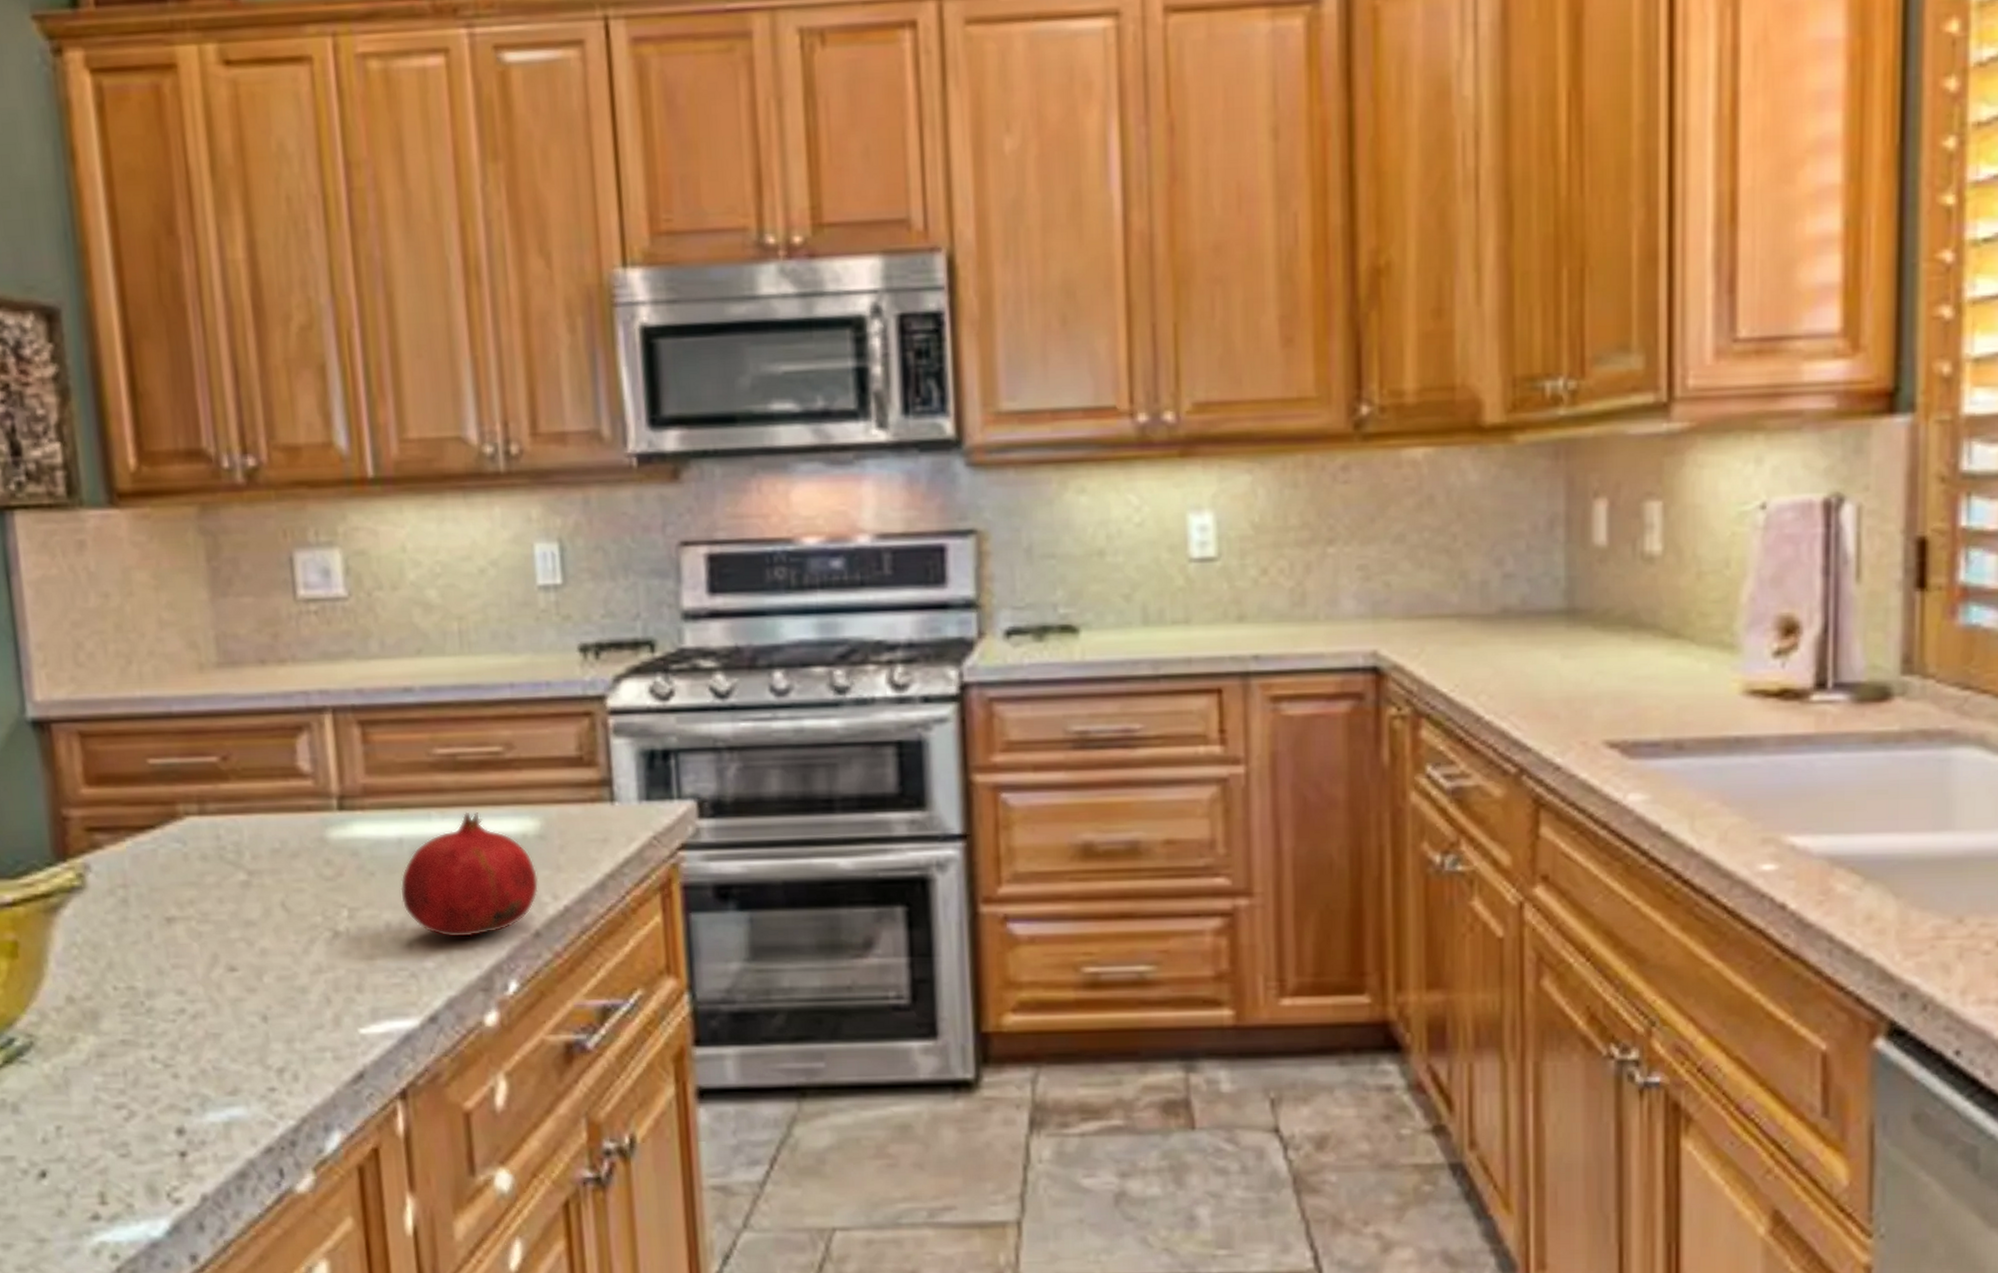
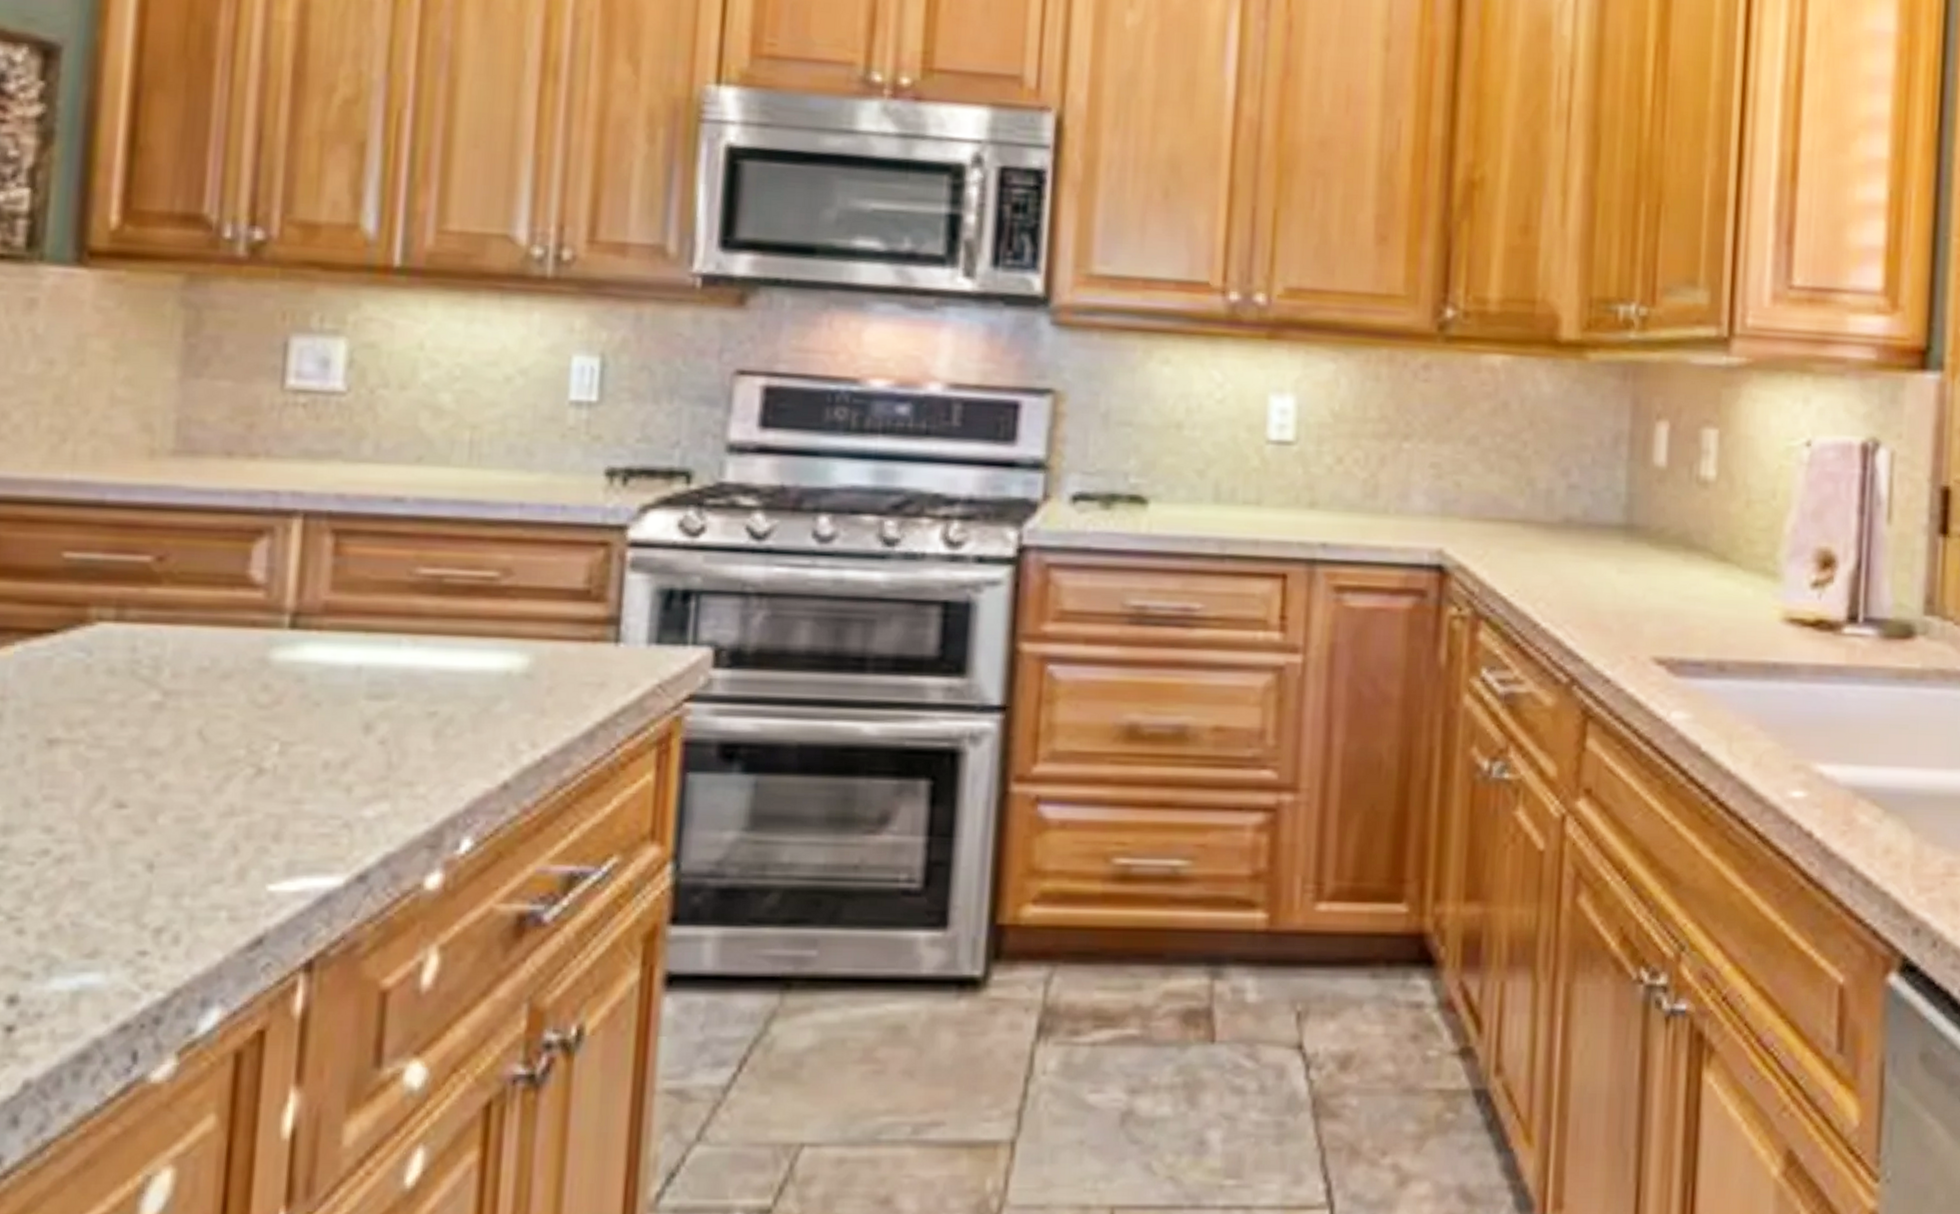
fruit: present [400,812,539,938] -> none [348,641,517,785]

